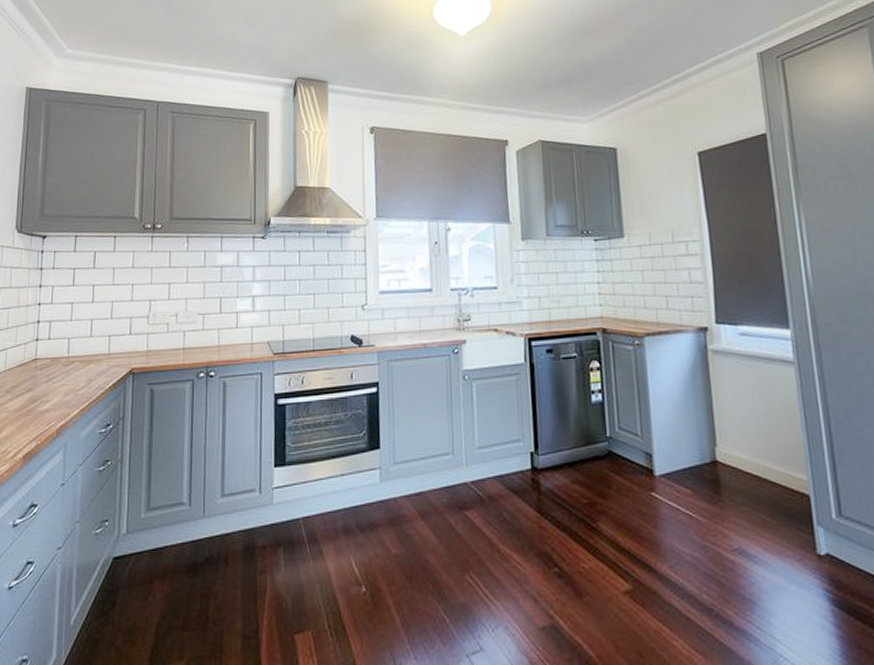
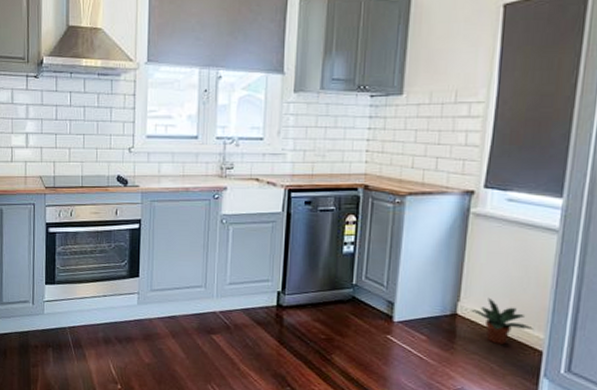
potted plant: none [729,439,795,492] -> present [471,297,533,345]

